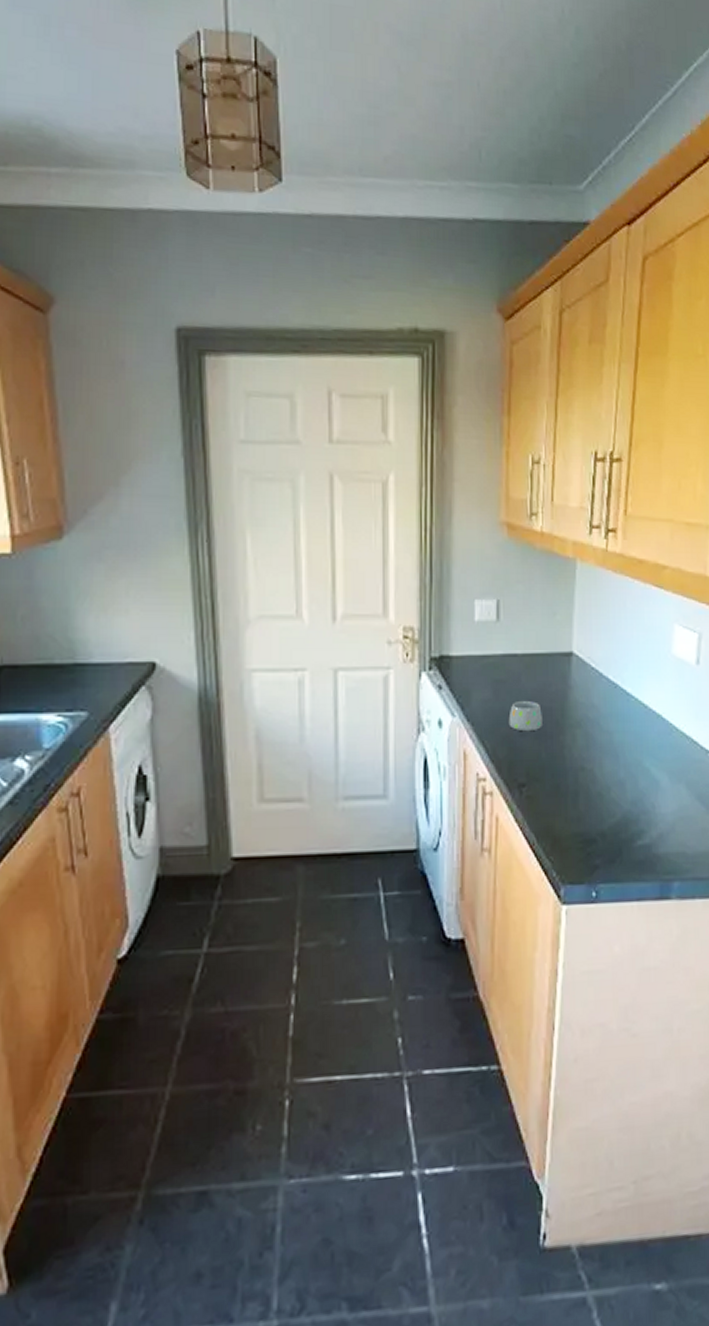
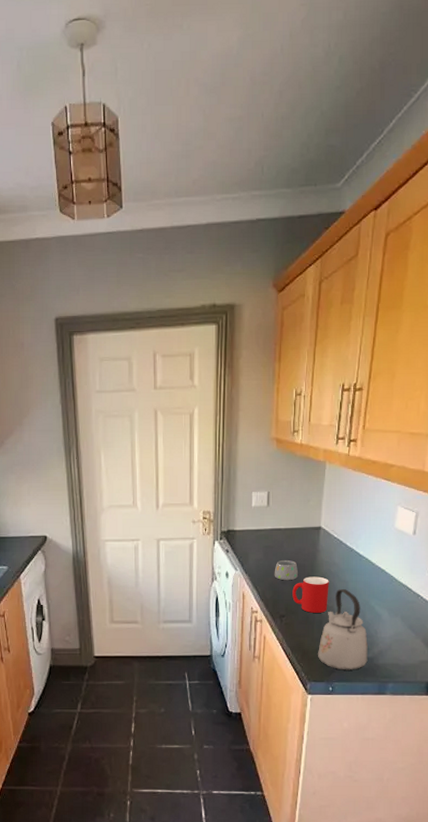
cup: none [535,725,587,780] -> present [292,576,329,613]
kettle: none [574,743,644,865] -> present [318,589,368,670]

